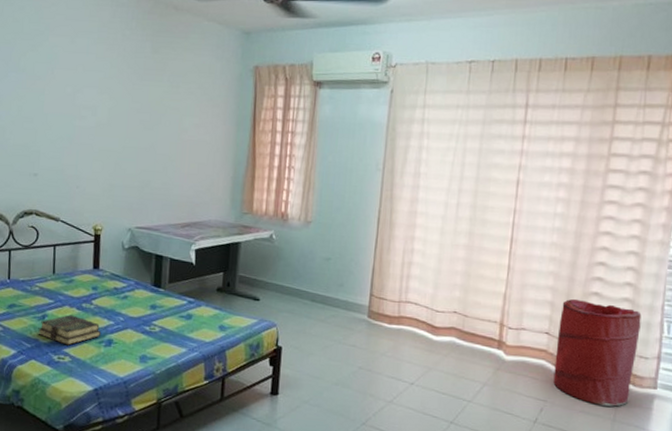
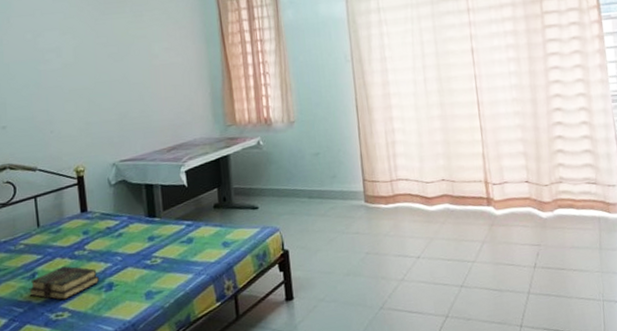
laundry hamper: present [553,298,642,407] -> none [534,144,608,238]

